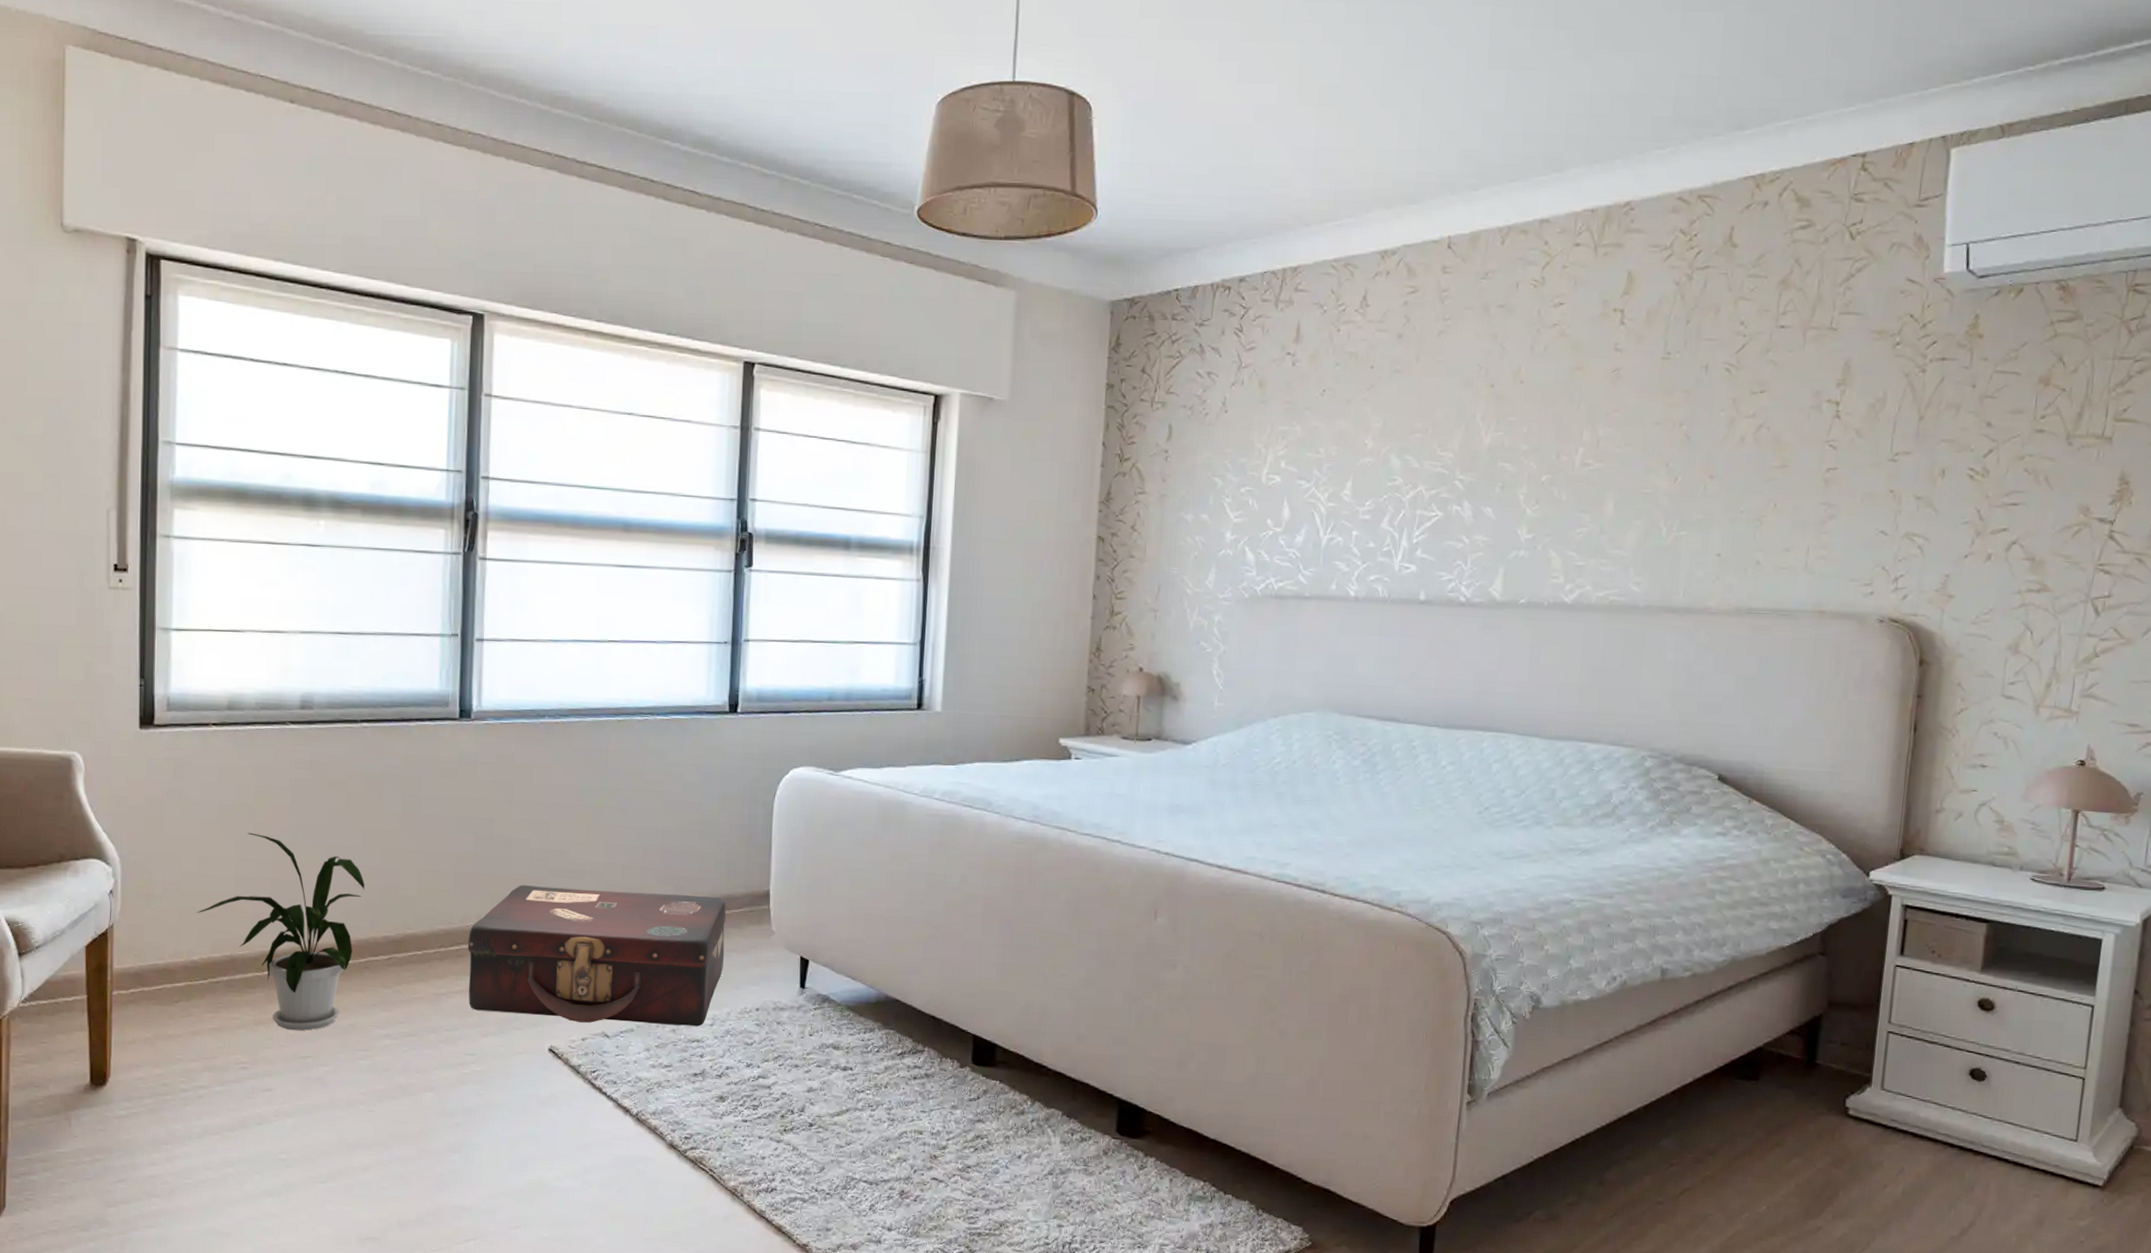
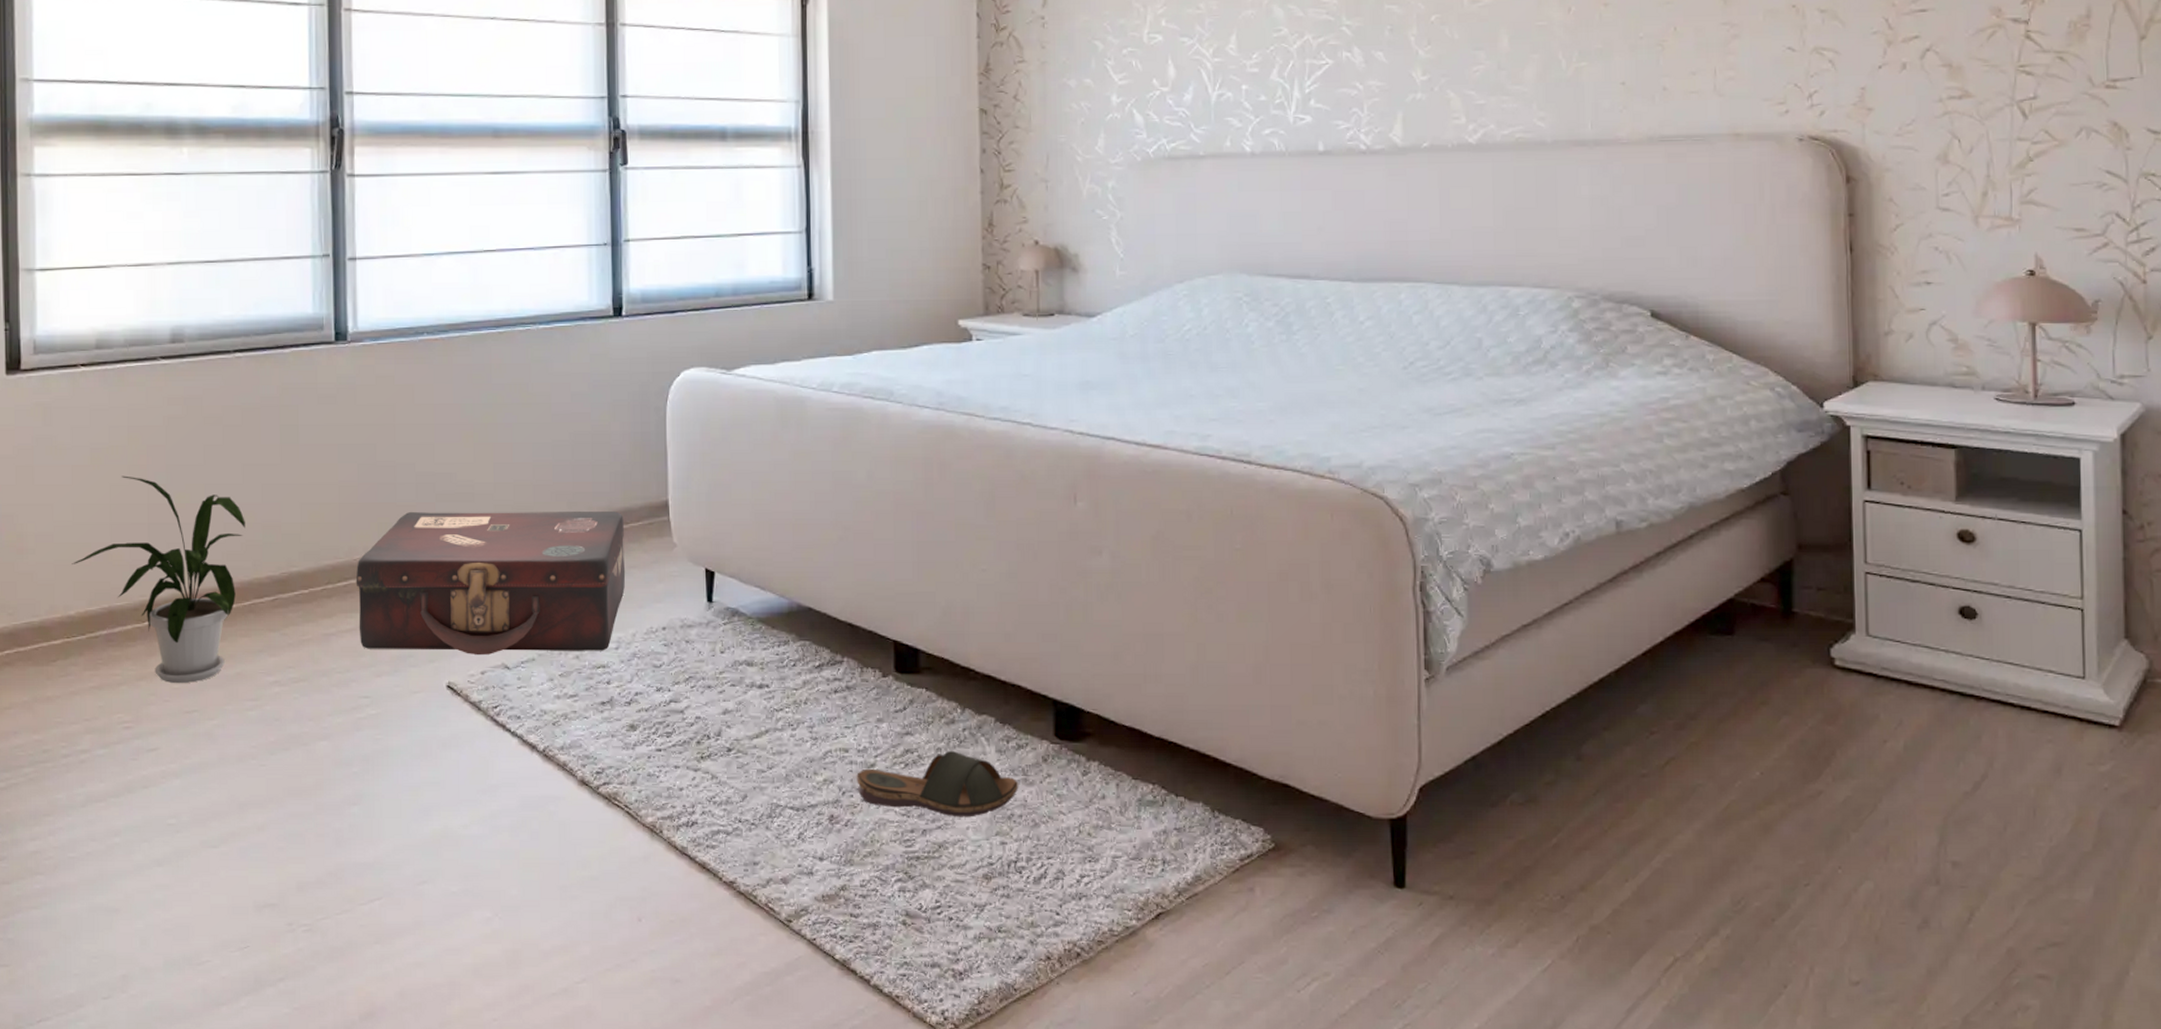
slipper: none [928,1138,1080,1201] -> present [857,750,1019,817]

